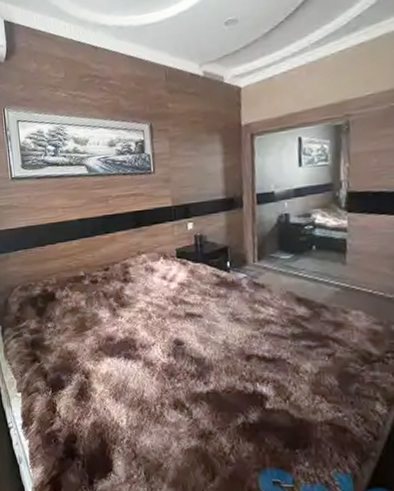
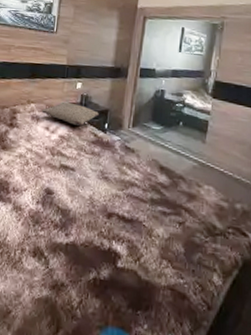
pillow: none [154,246,218,269] -> present [41,102,99,126]

